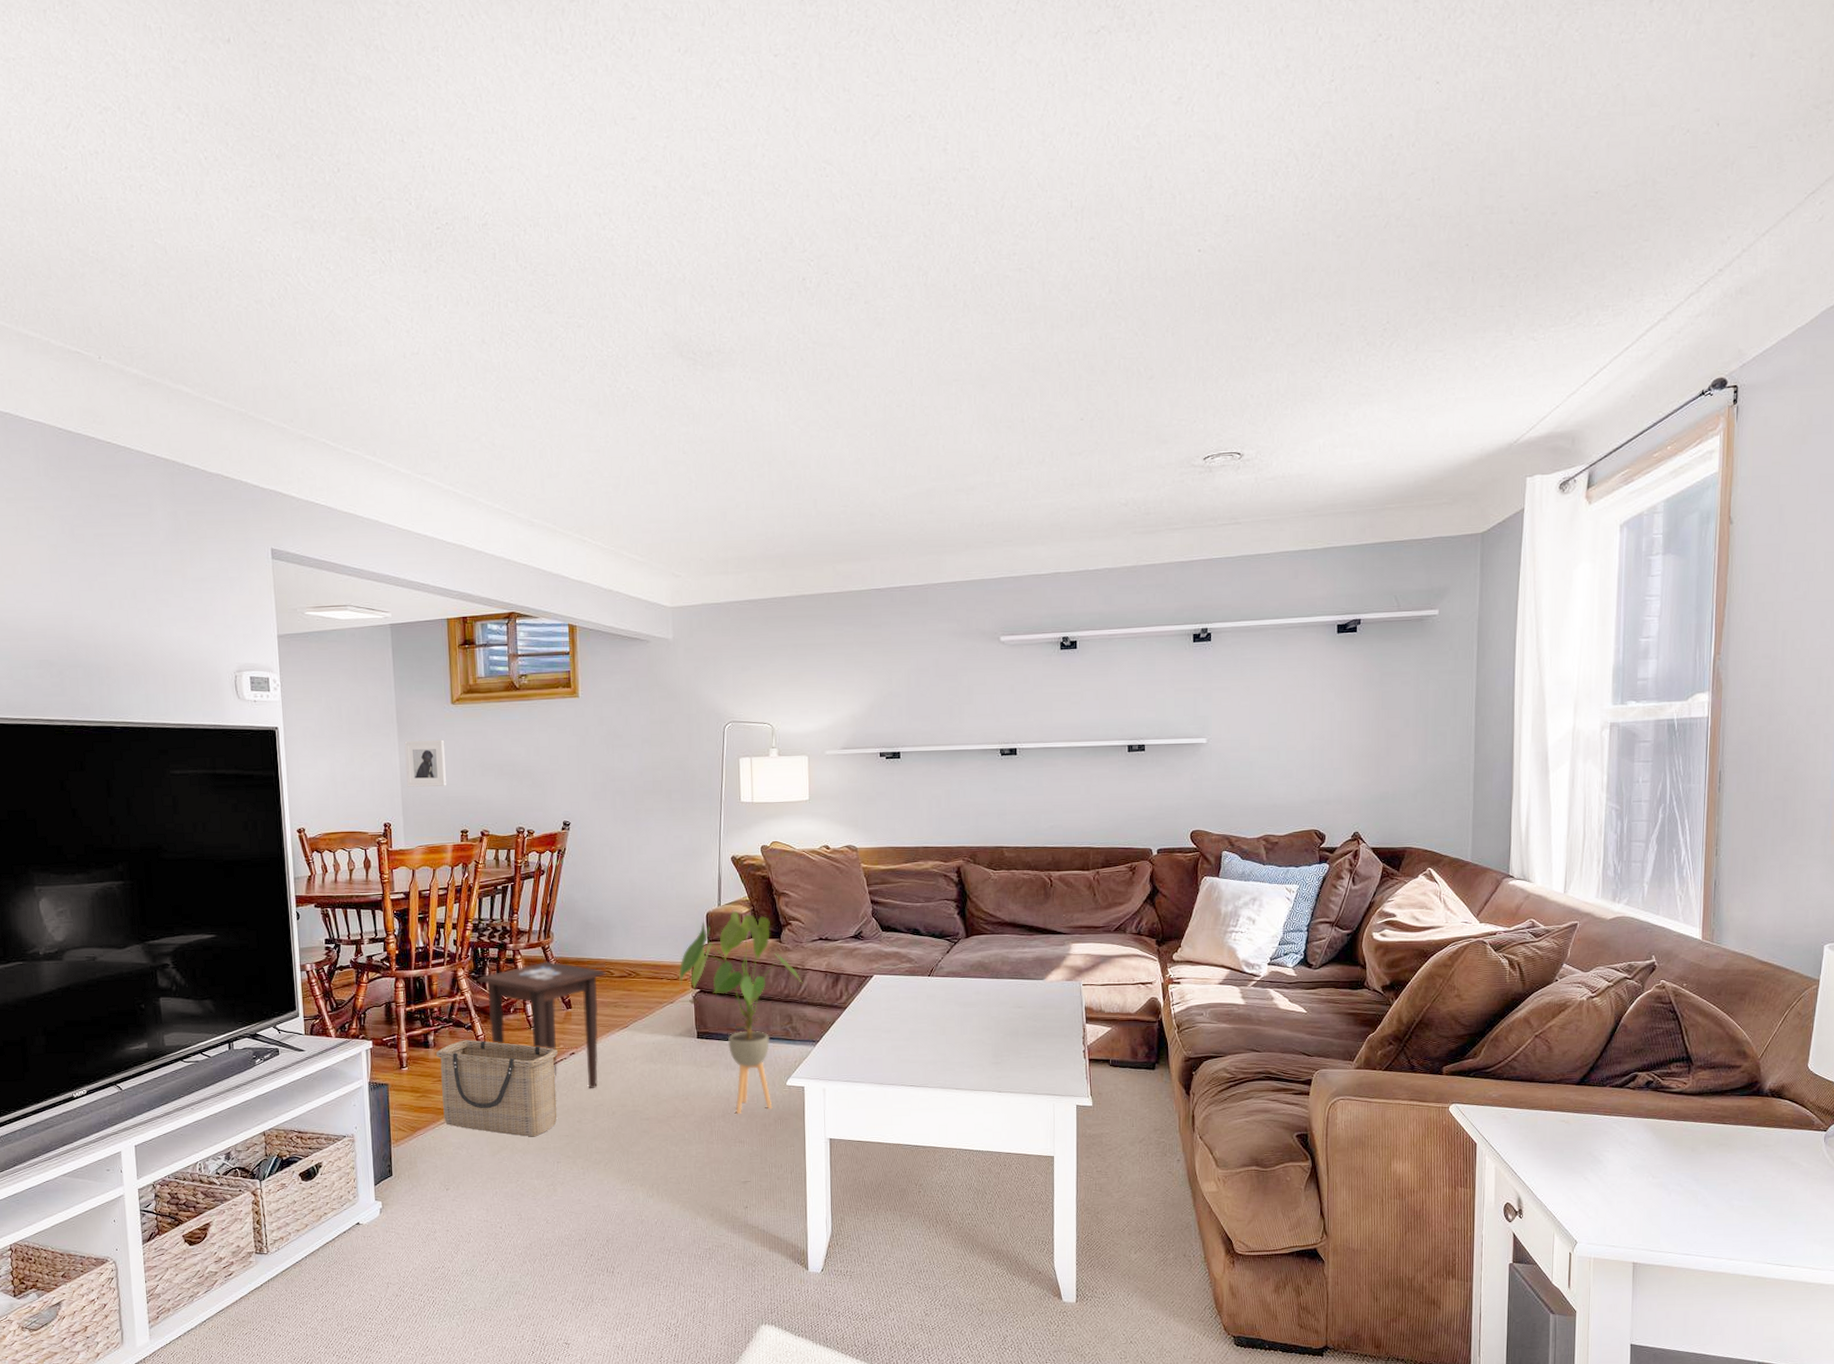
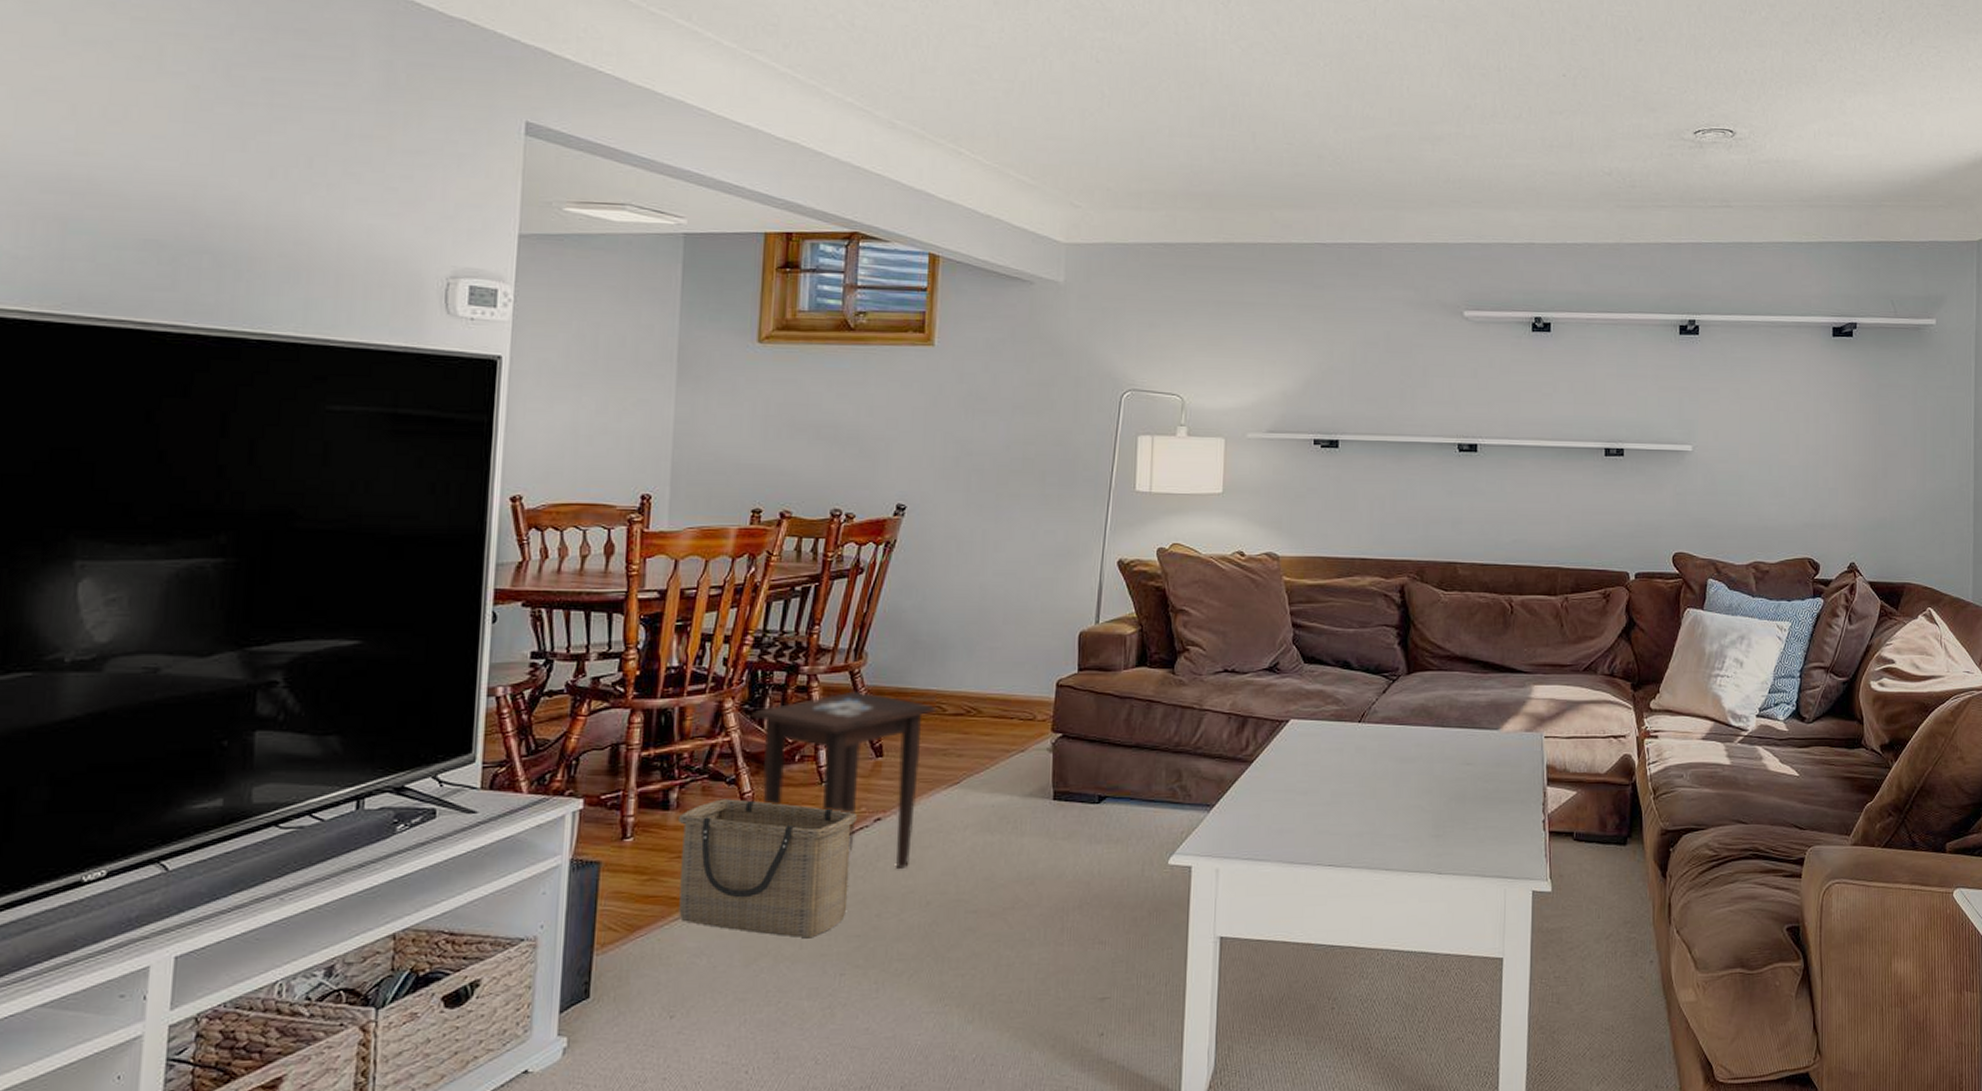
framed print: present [404,739,447,787] -> none [681,386,743,449]
house plant: present [679,910,803,1115] -> none [1035,630,1199,905]

